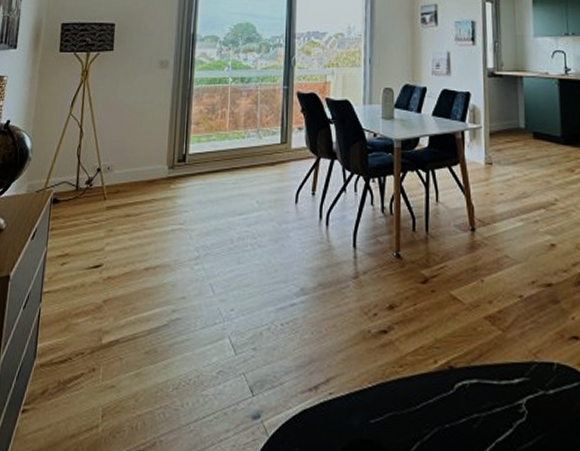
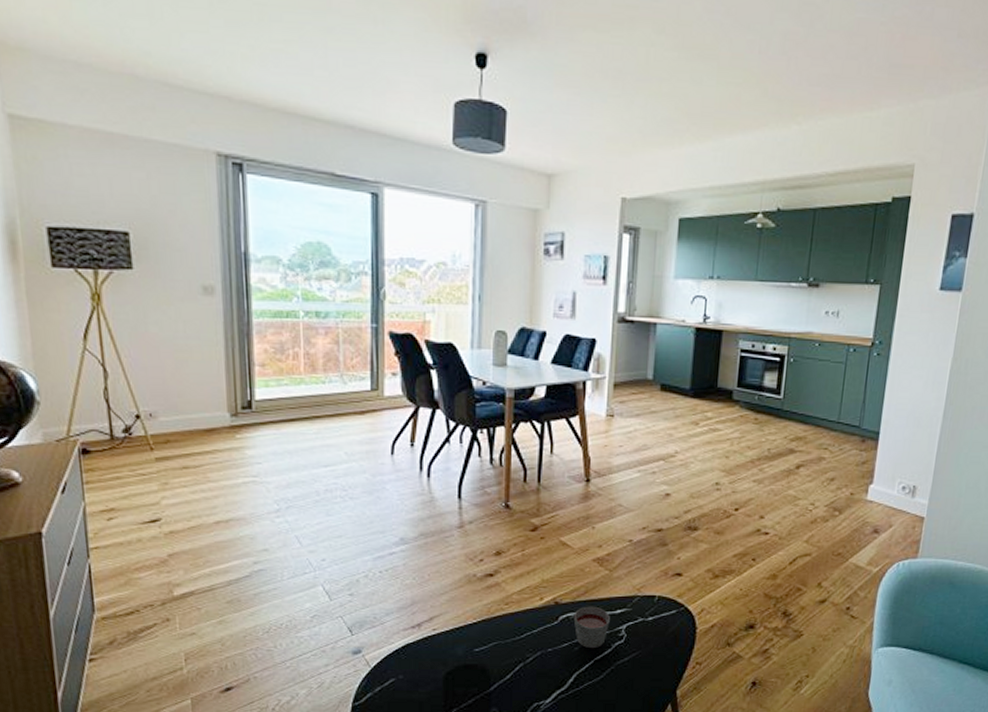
candle: none [469,372,508,428] -> present [573,606,610,649]

